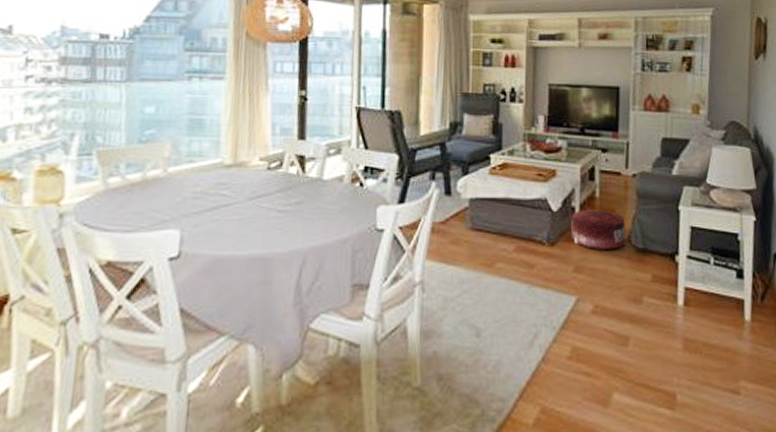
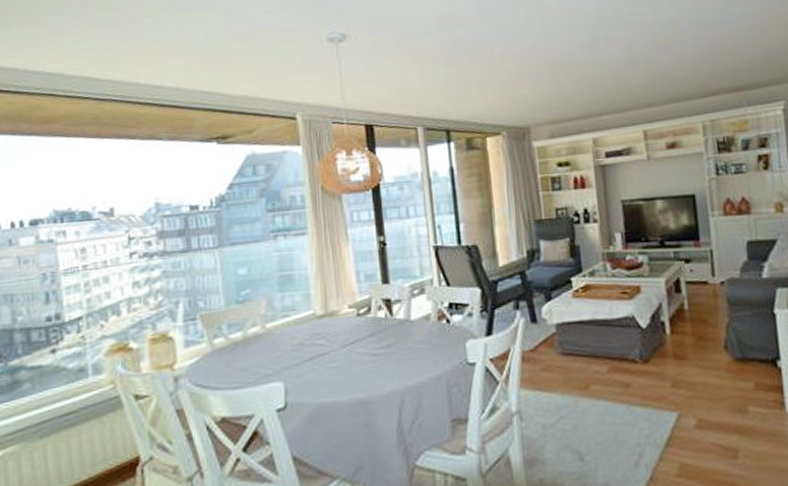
pouf: present [571,209,627,249] -> none [661,321,724,363]

